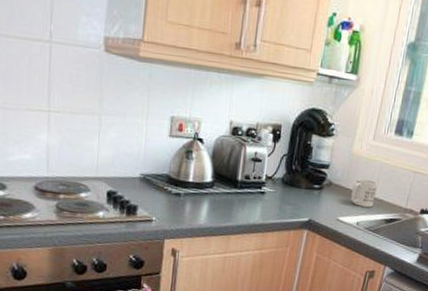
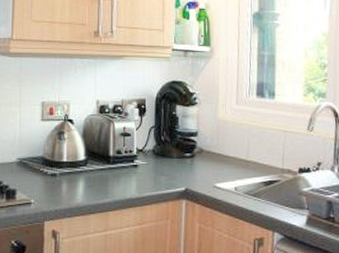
mug: present [350,178,379,208] -> none [223,142,250,171]

